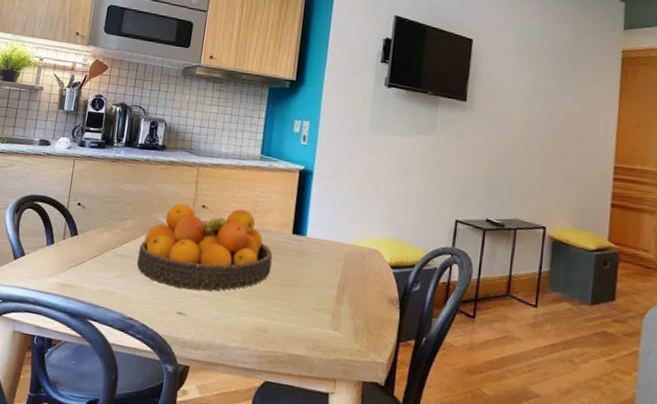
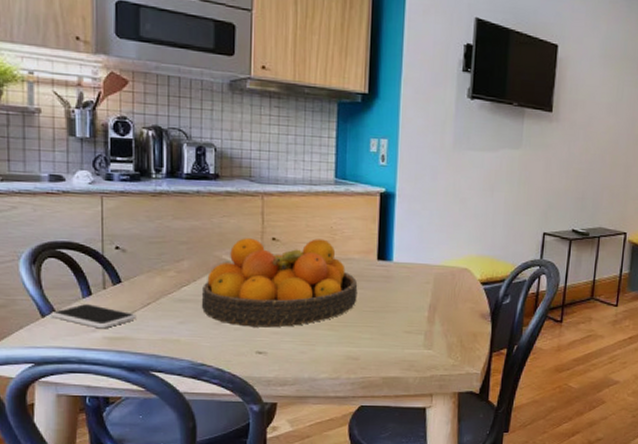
smartphone: none [21,251,85,275] -> present [51,304,137,329]

